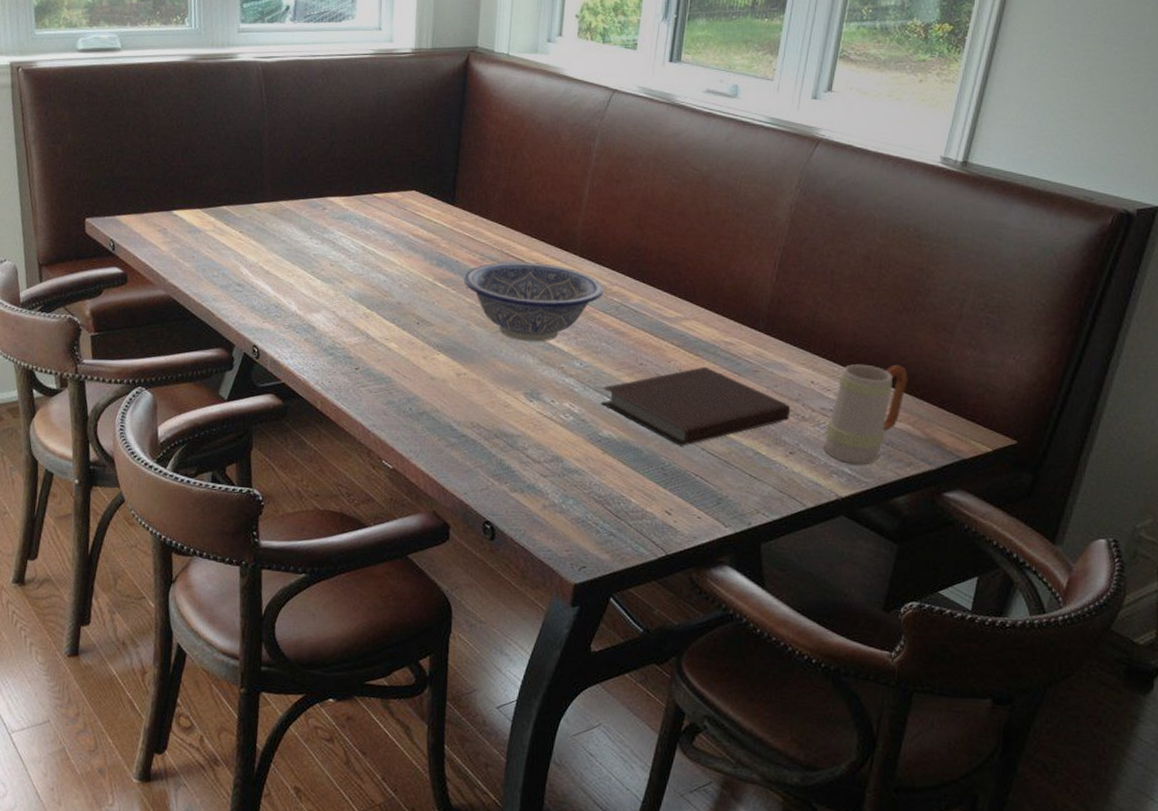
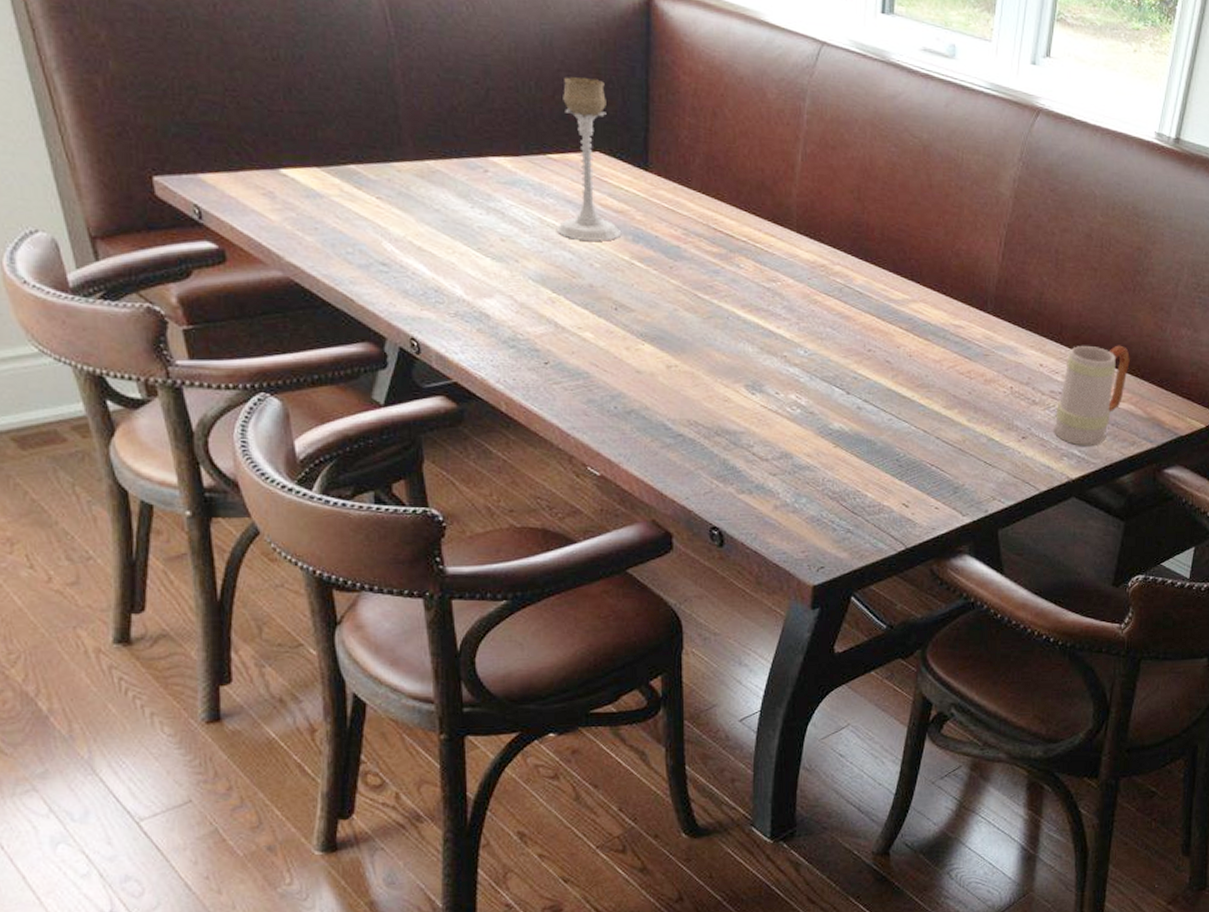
candle holder: none [376,129,427,266] -> present [557,76,620,241]
decorative bowl: present [463,261,604,342] -> none [666,237,825,329]
notebook: present [600,366,791,446] -> none [829,351,1022,436]

